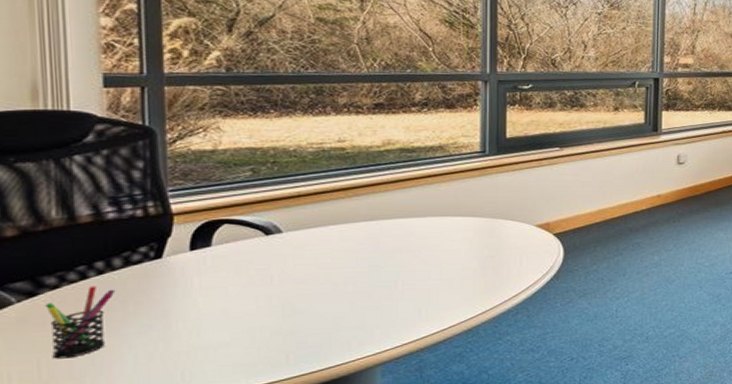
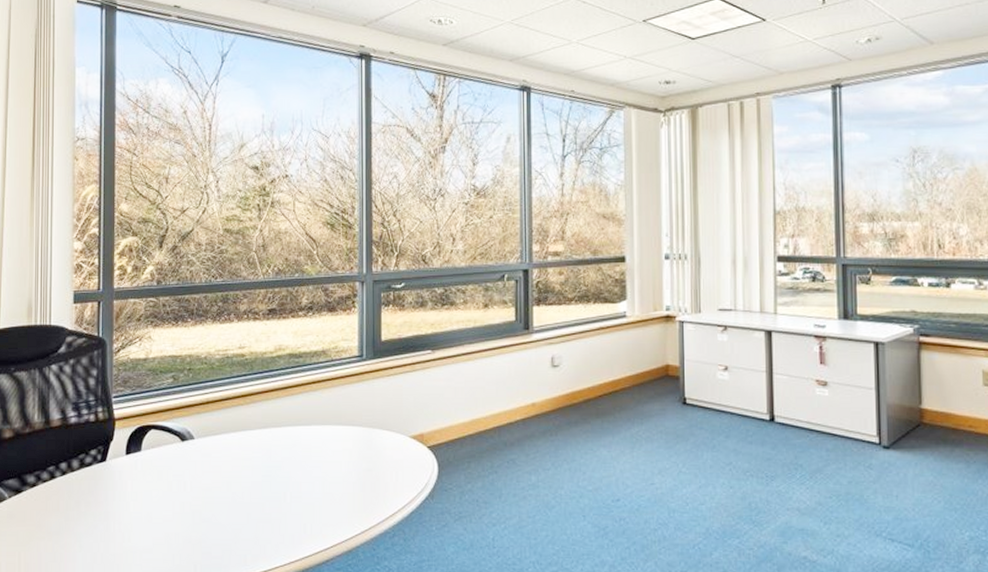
pen holder: present [45,286,116,359] -> none [26,485,73,553]

